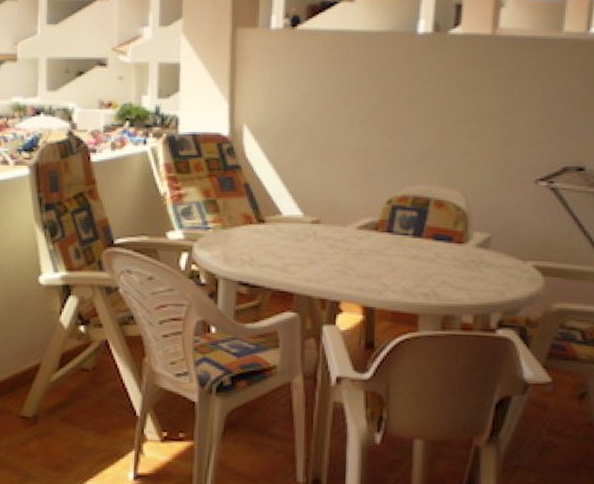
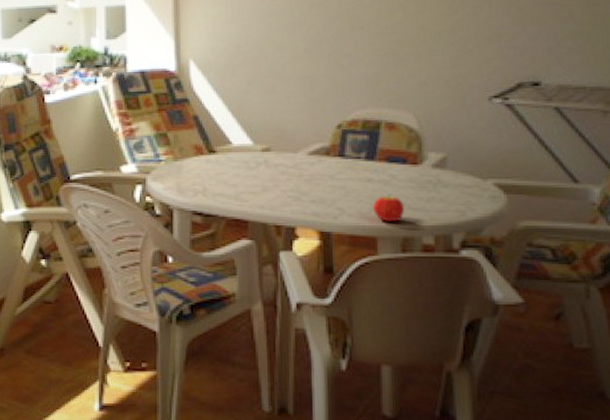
fruit: none [416,272,447,300] -> present [372,194,404,222]

